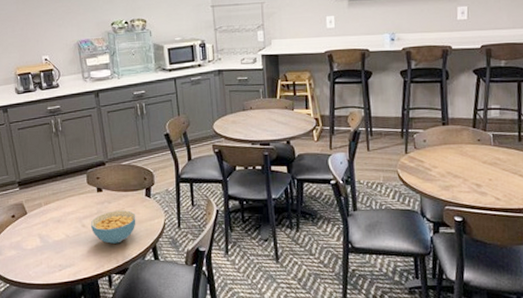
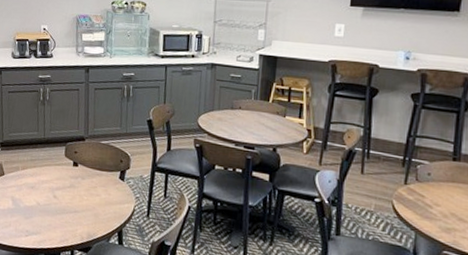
cereal bowl: present [90,210,136,244] -> none [61,187,107,221]

